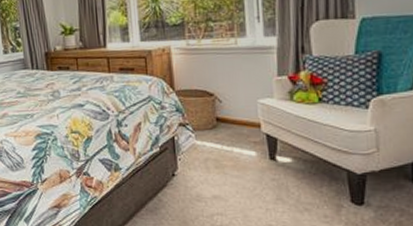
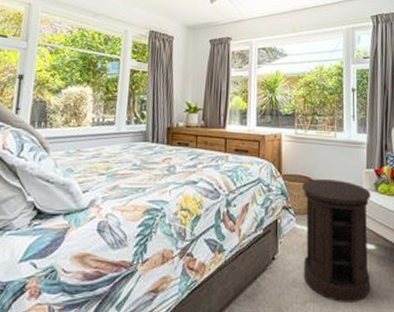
side table: none [198,91,288,215] -> present [301,179,371,302]

